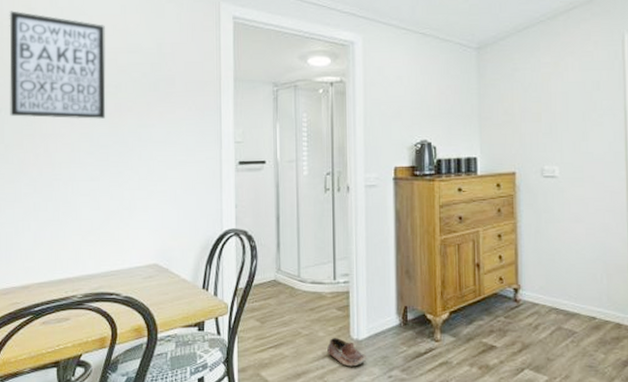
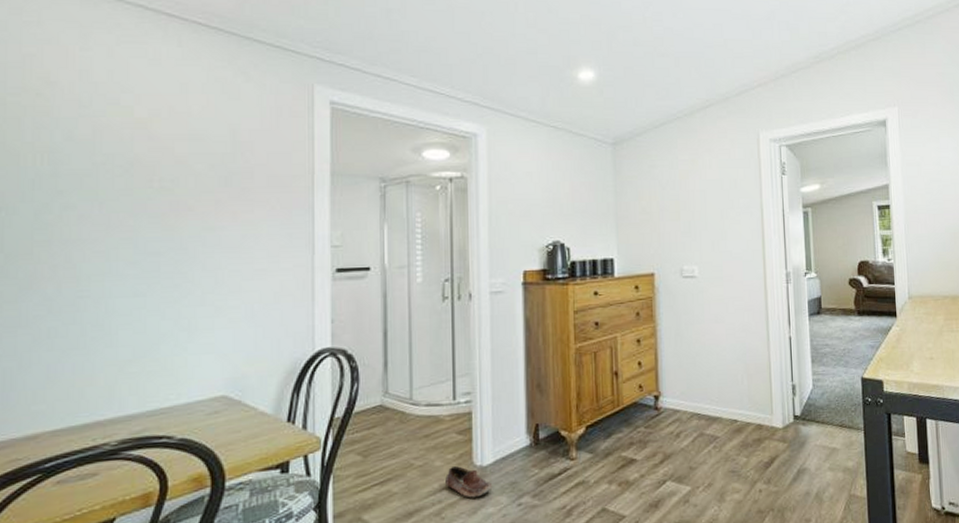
wall art: present [9,11,106,119] -> none [14,84,158,221]

